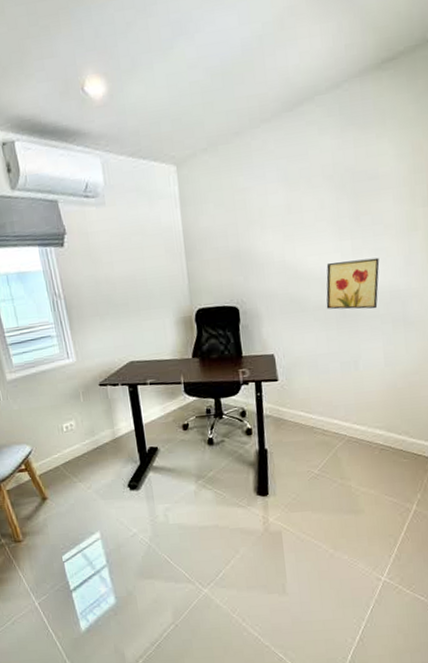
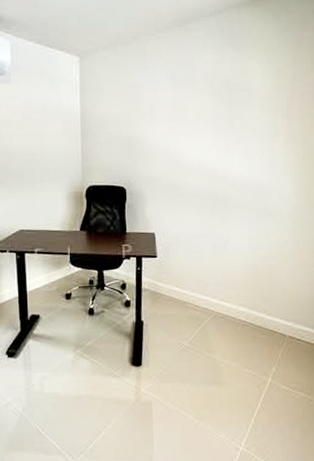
wall art: present [326,257,380,310] -> none [202,156,248,200]

